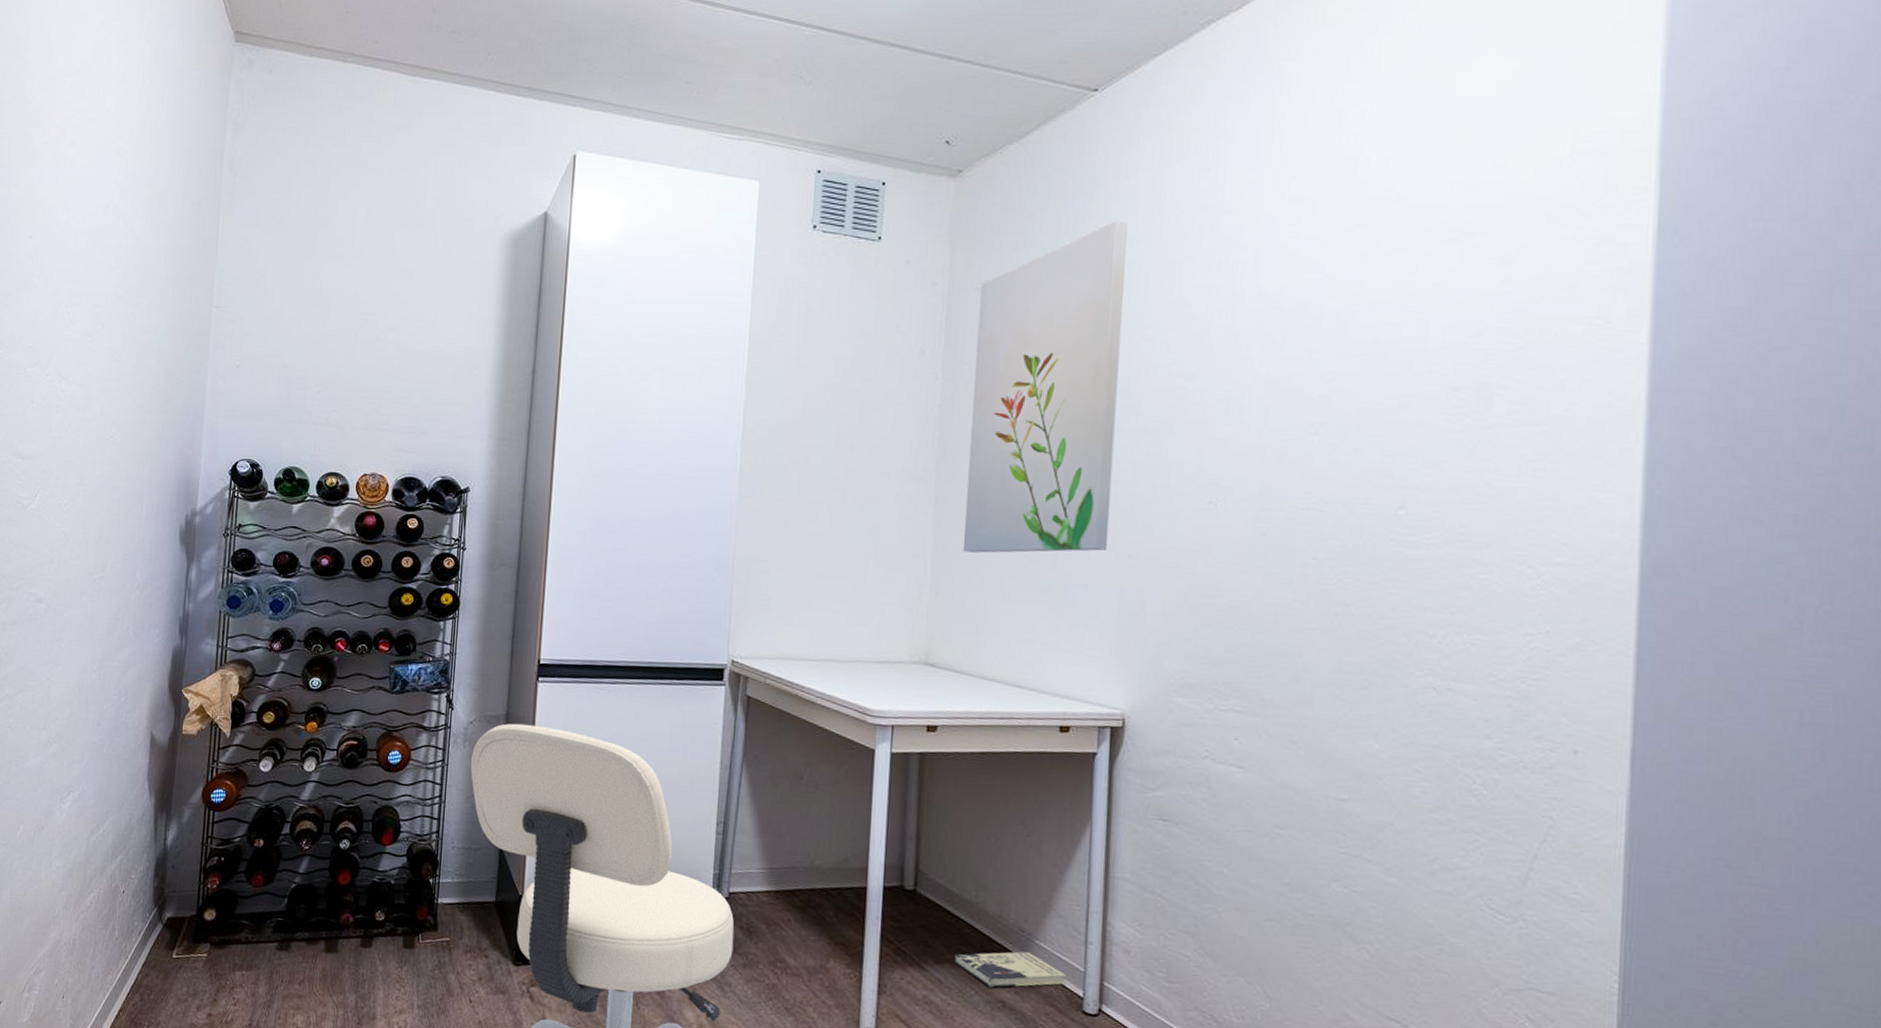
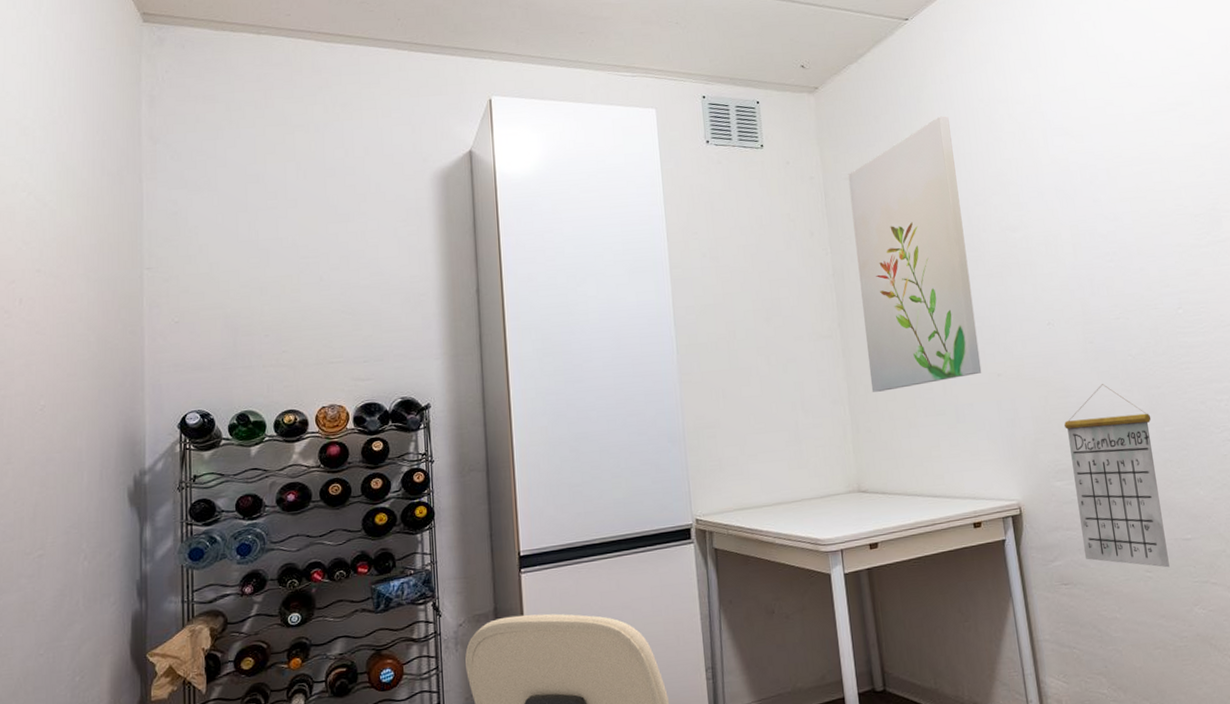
calendar: none [1196,588,1327,829] -> present [1064,384,1170,568]

